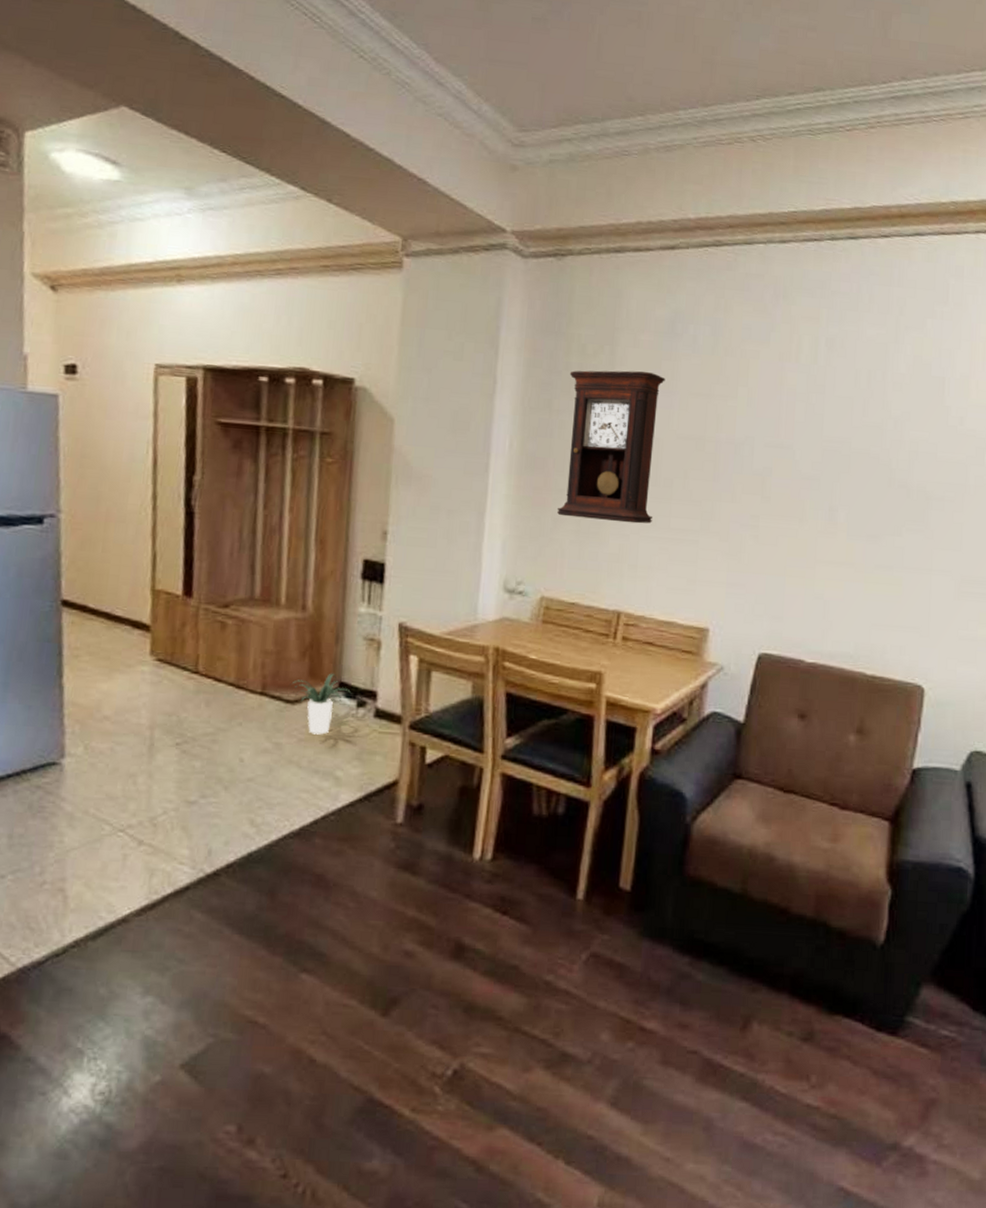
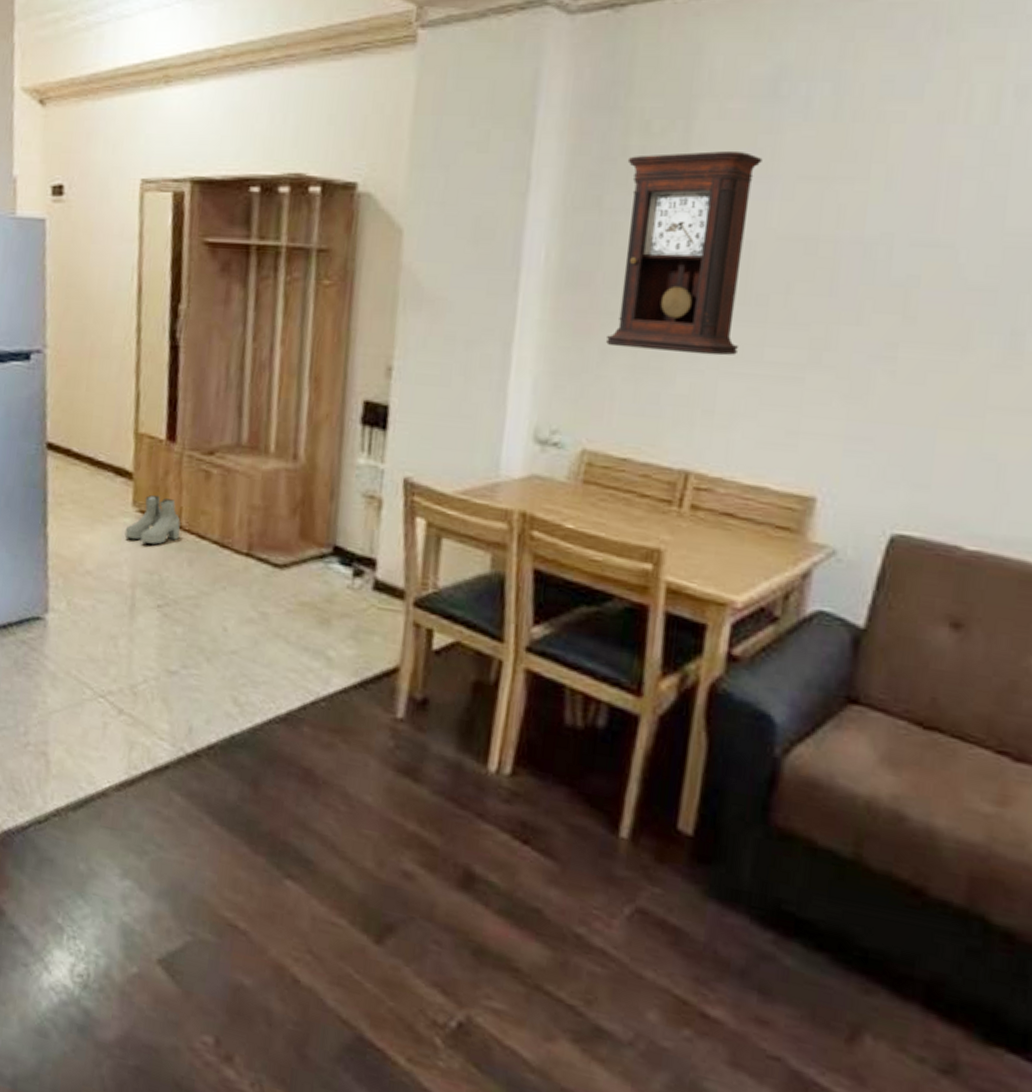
boots: none [142,645,198,689] -> present [124,495,181,545]
potted plant: present [290,673,353,735] -> none [278,534,349,607]

